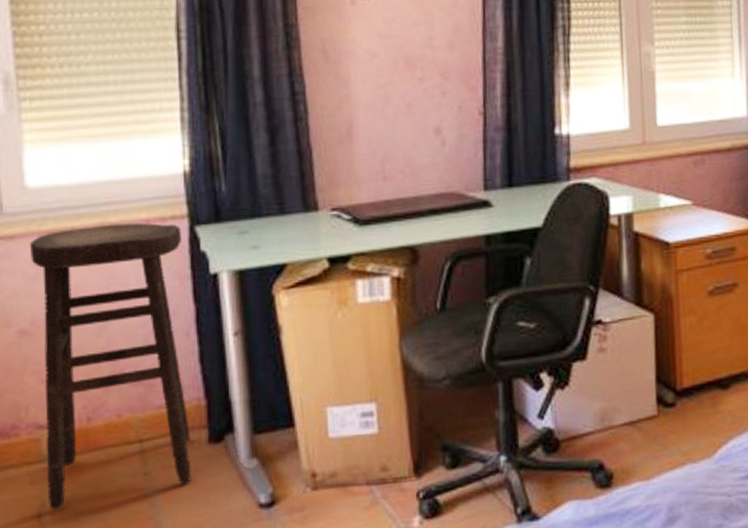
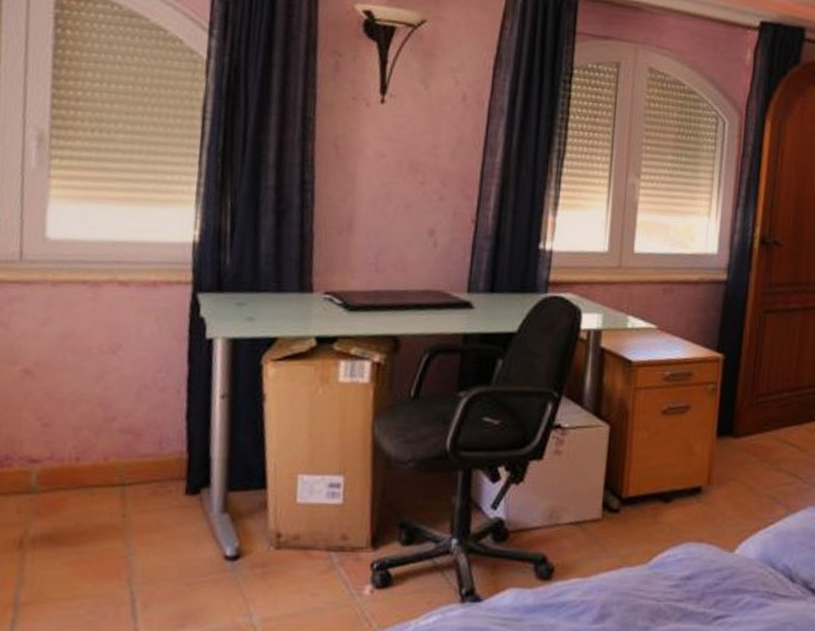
stool: present [29,223,192,510] -> none [30,281,184,538]

